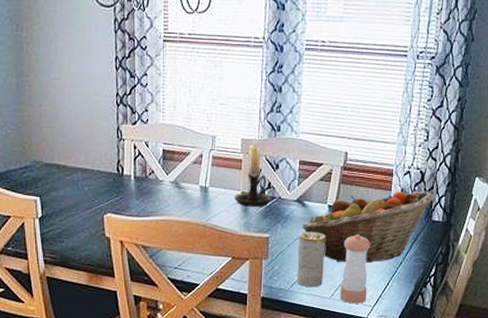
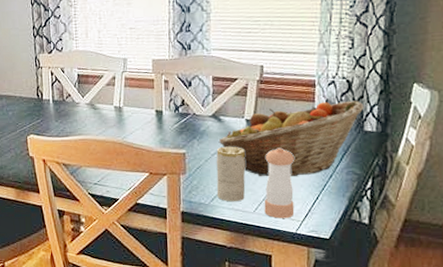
candle holder: present [235,136,271,207] -> none [149,56,185,124]

